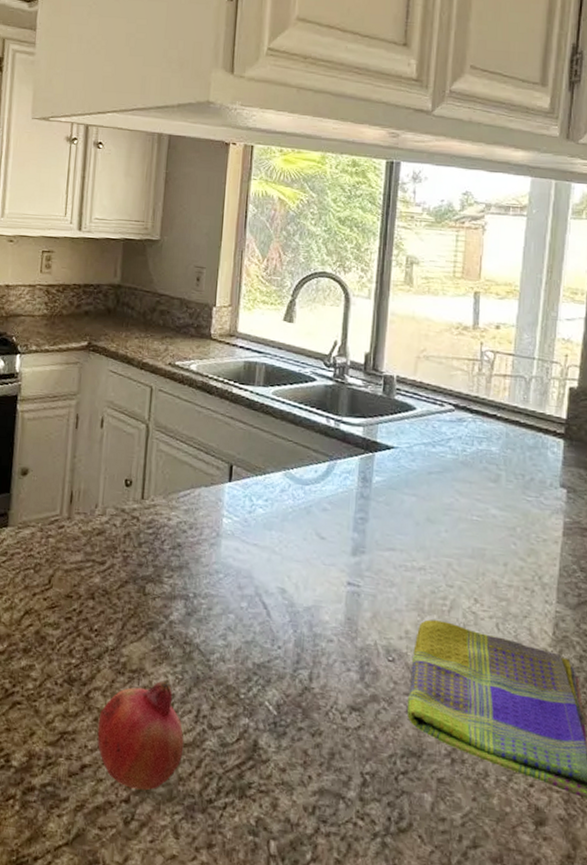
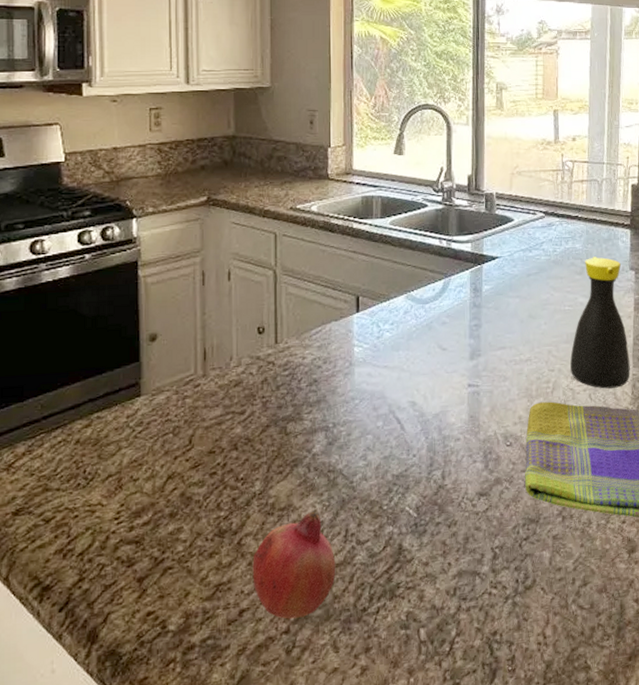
bottle: none [474,464,553,623] -> present [570,257,630,389]

